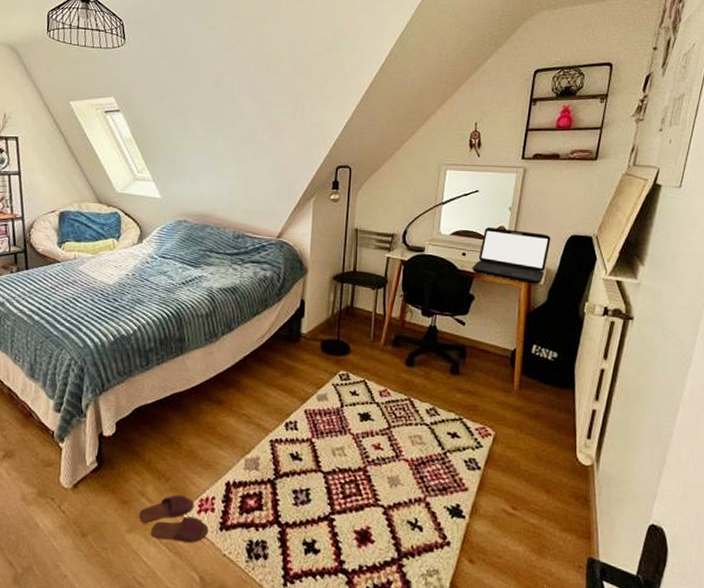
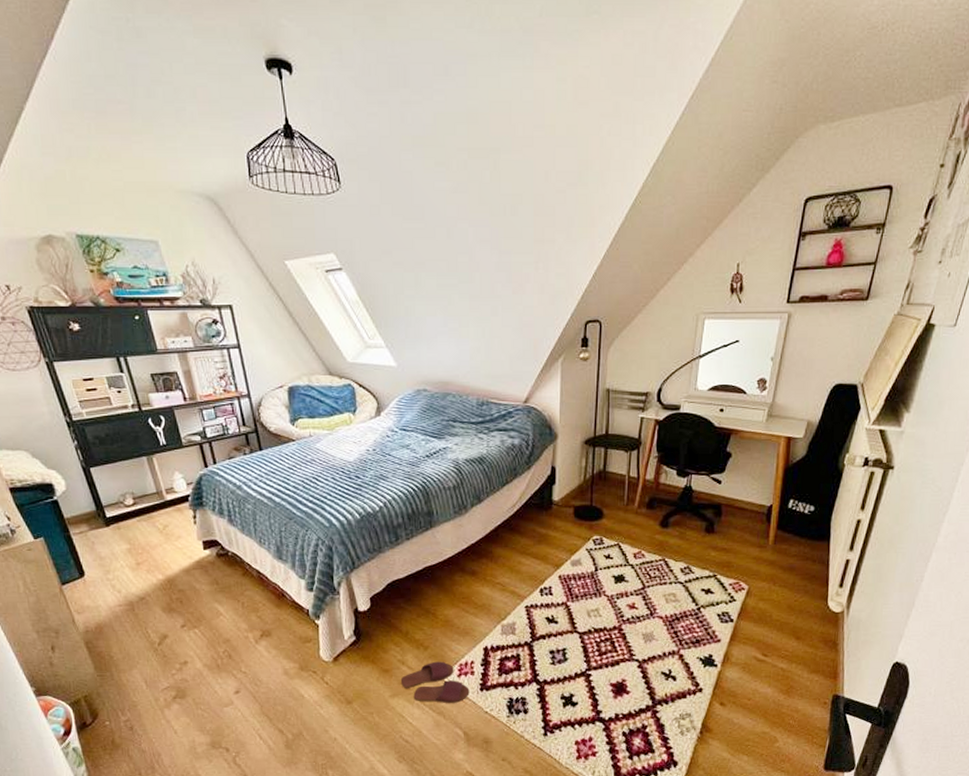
laptop: present [472,227,551,284] -> none [730,380,814,438]

